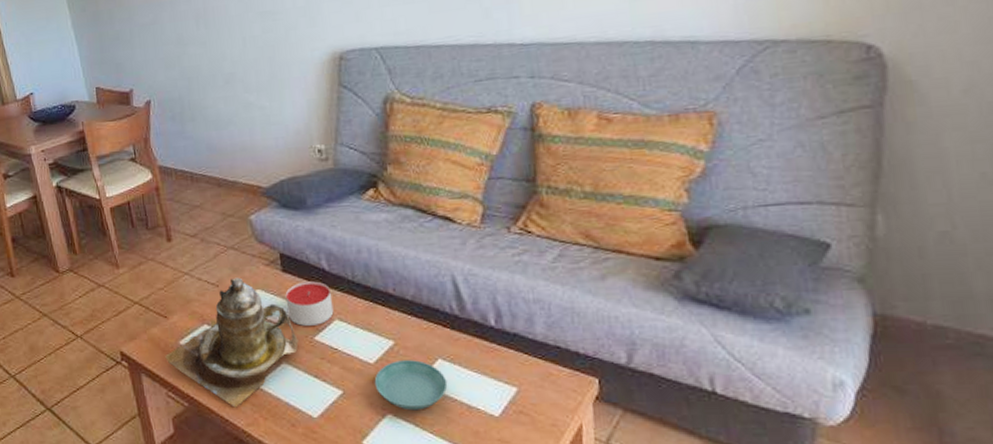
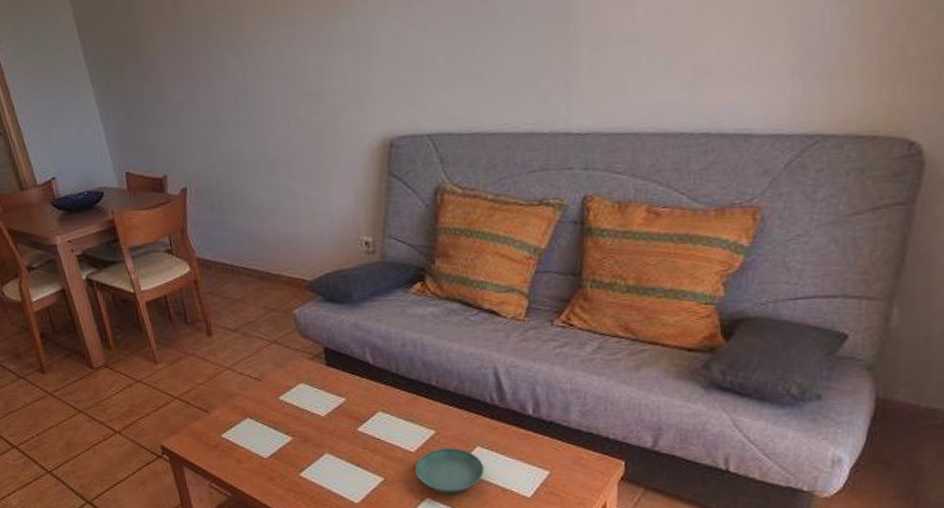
teapot: present [165,277,299,408] -> none [207,371,342,496]
candle: present [285,281,334,326] -> none [329,374,377,418]

